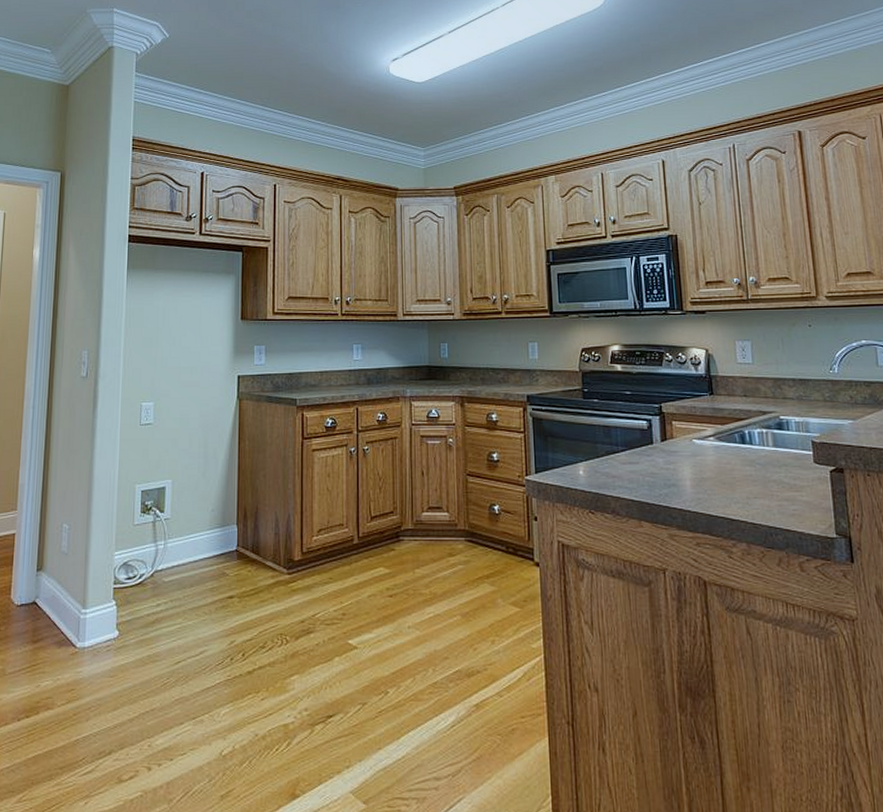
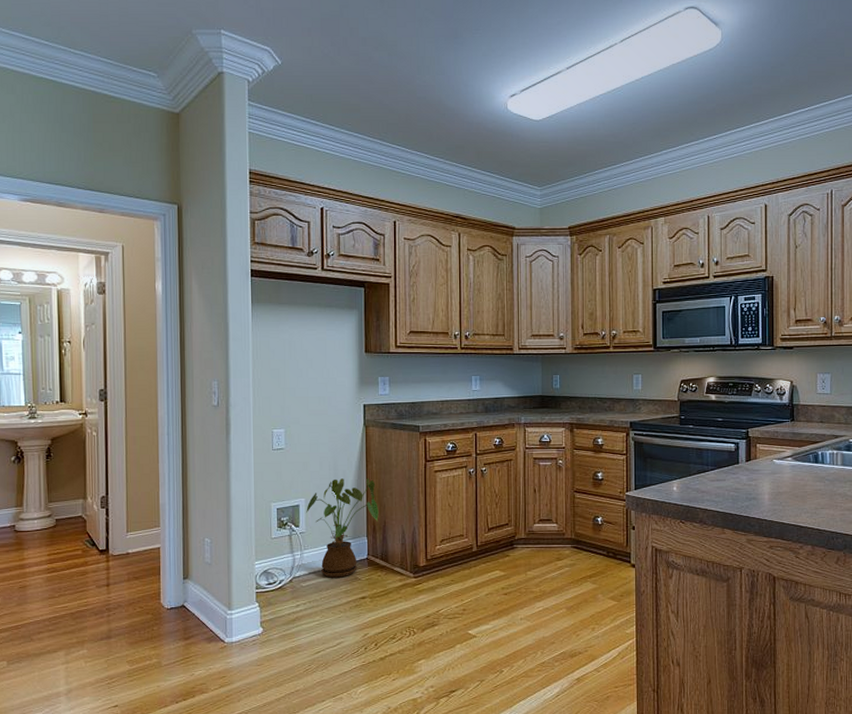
house plant: none [172,457,251,572] -> present [306,478,379,578]

